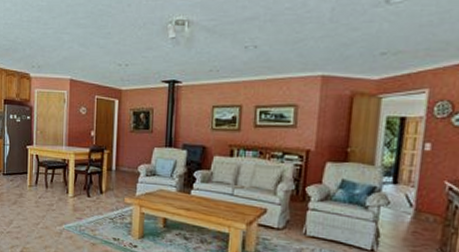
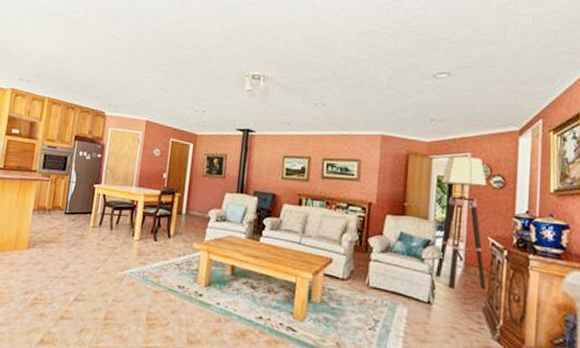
floor lamp: none [380,93,448,237] -> present [435,156,487,290]

